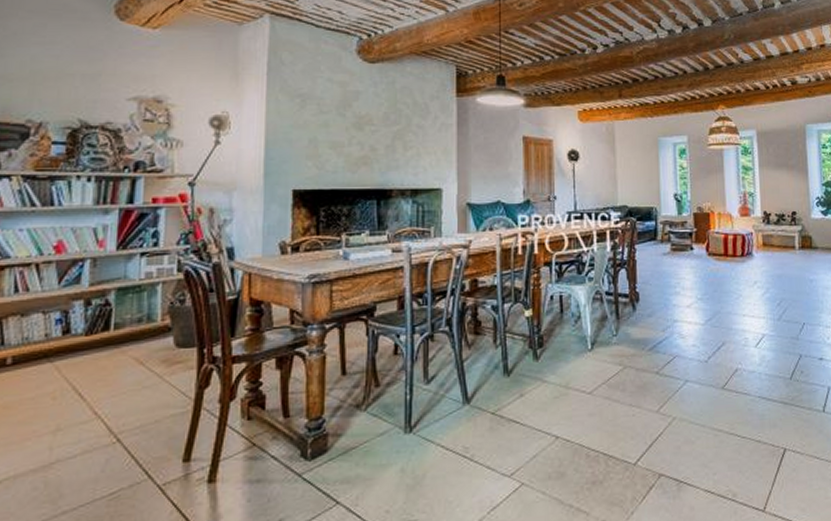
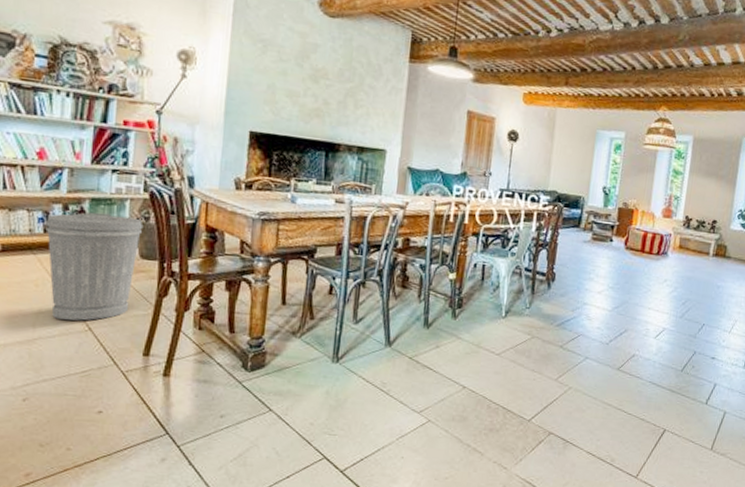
trash can: none [63,302,179,434] -> present [44,212,144,321]

